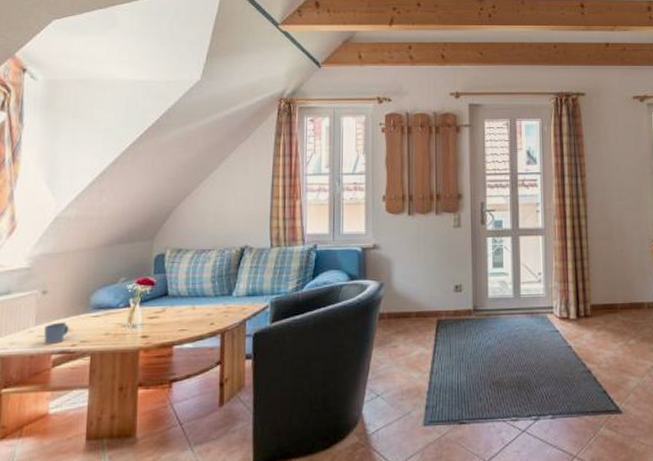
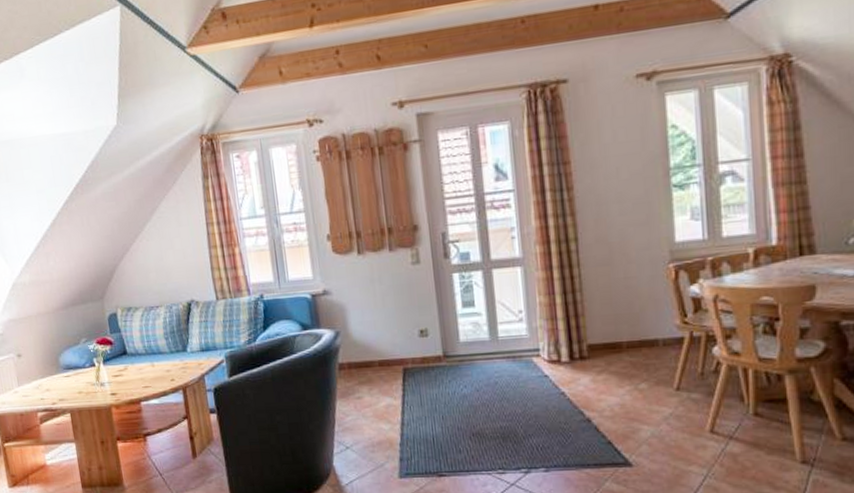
mug: present [44,322,69,345] -> none [26,382,48,404]

